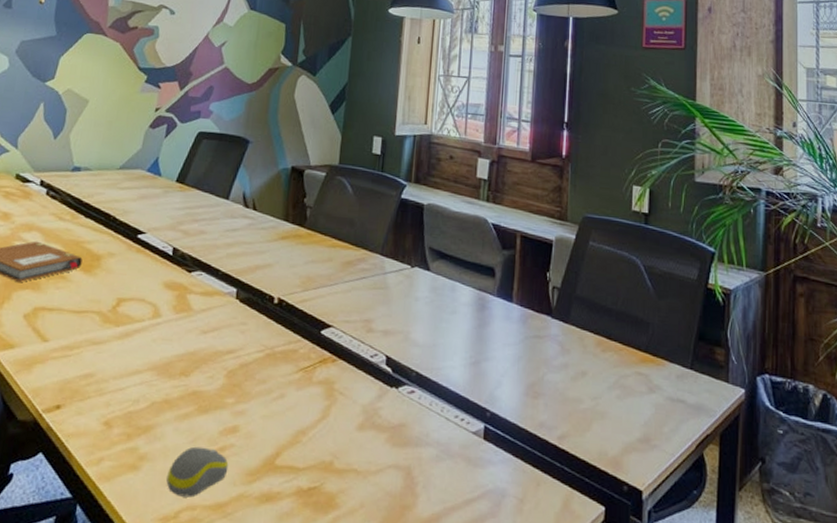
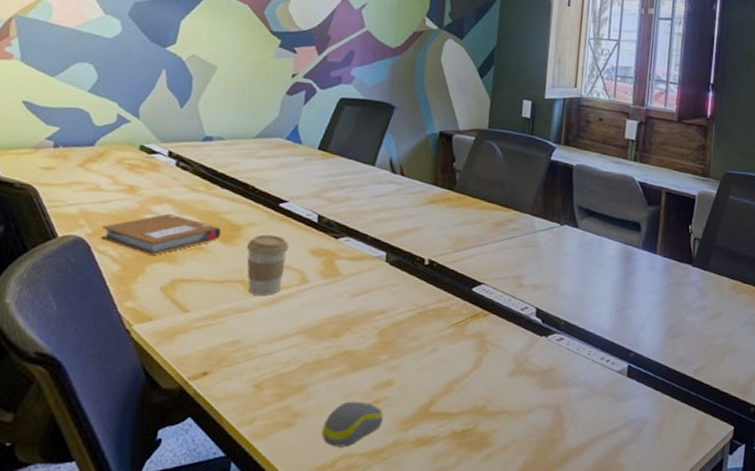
coffee cup: none [103,265,145,328] -> present [246,234,290,295]

